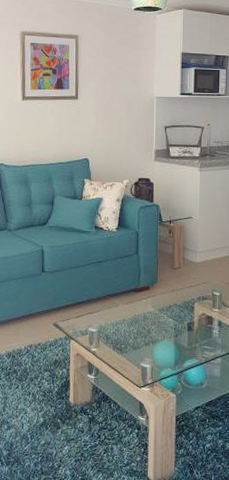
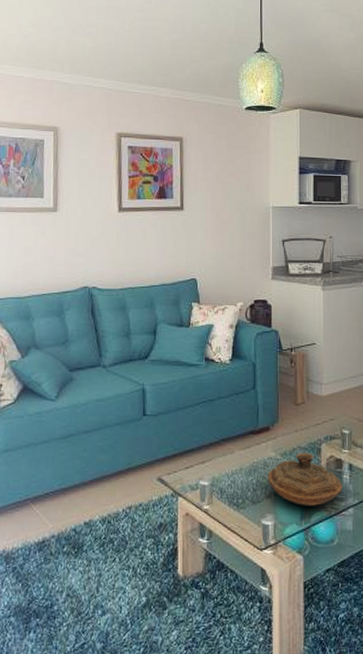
decorative bowl: none [146,309,212,354] -> present [267,452,342,506]

